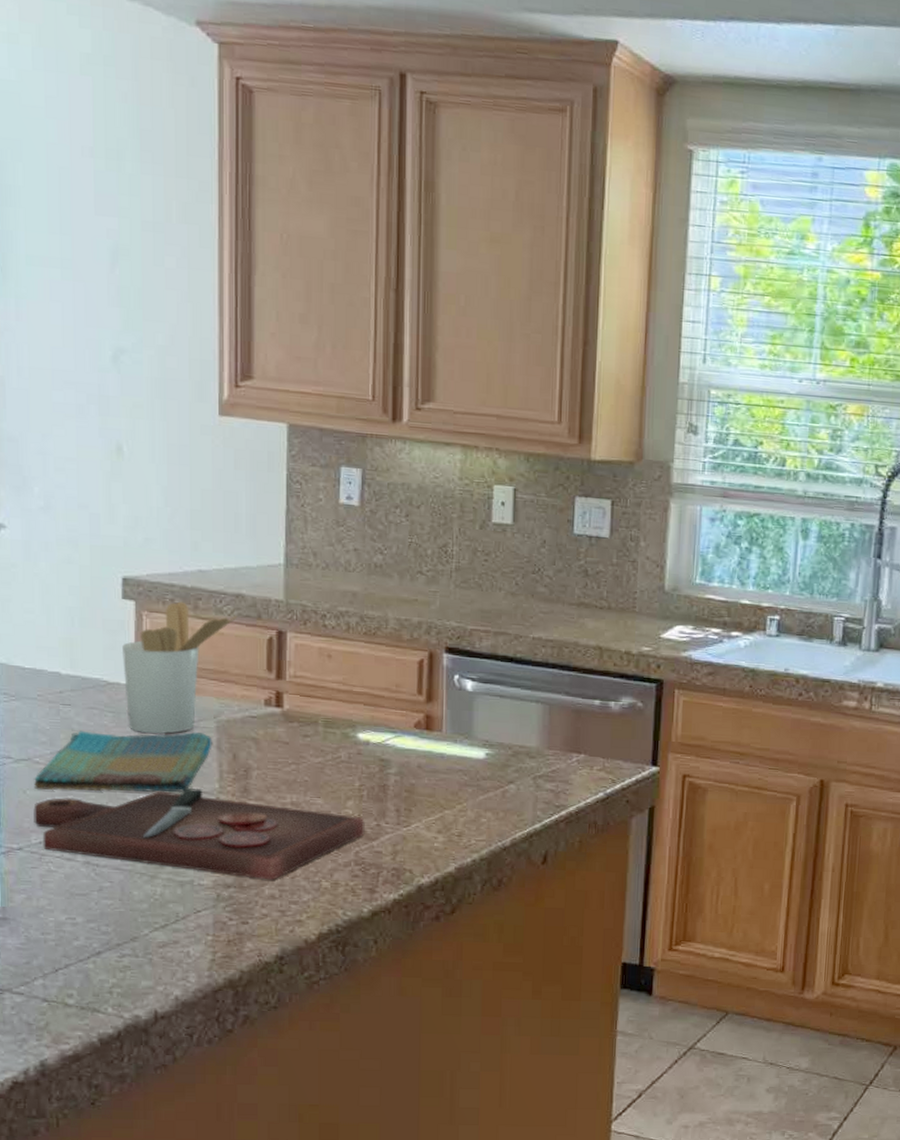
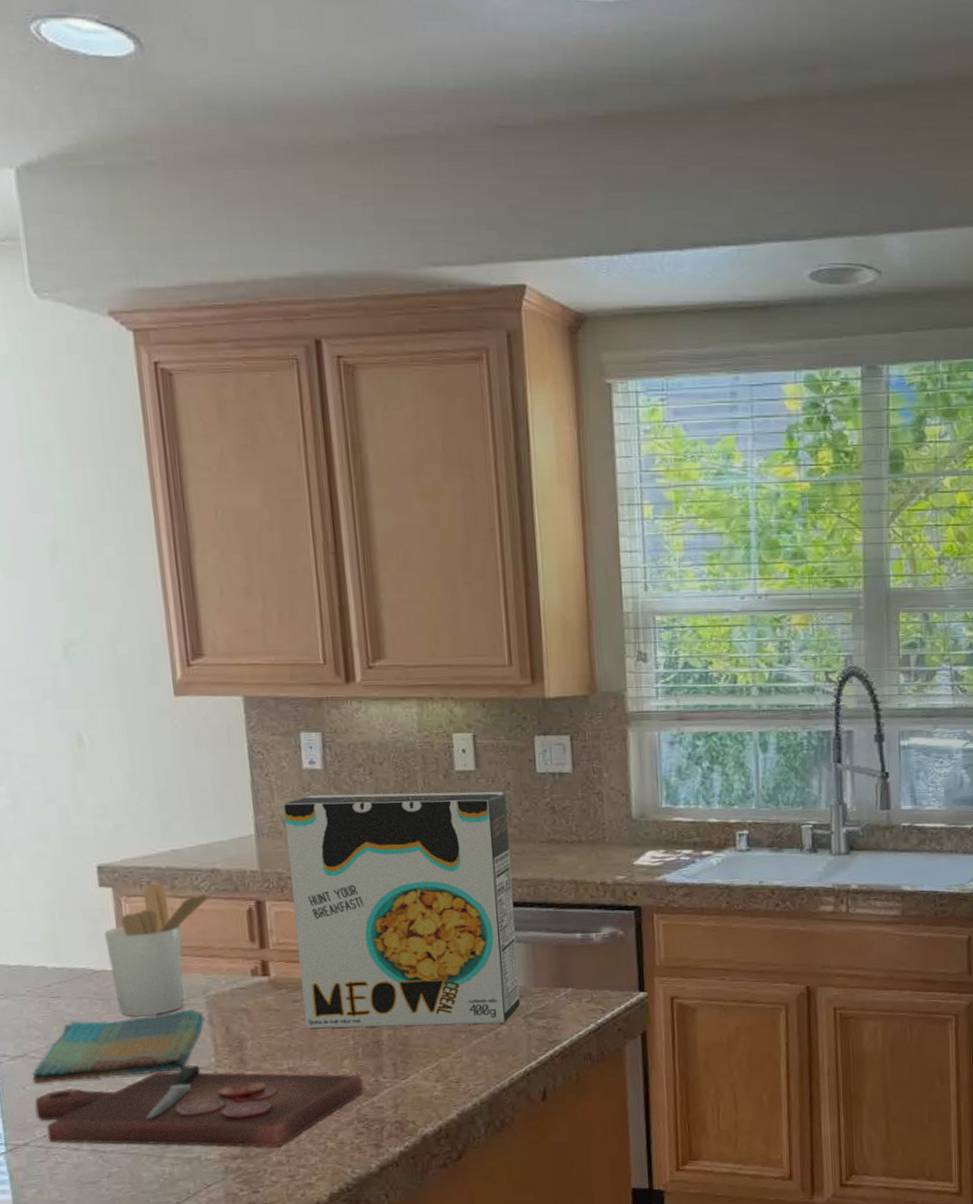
cereal box: none [313,530,540,782] -> present [284,791,521,1030]

